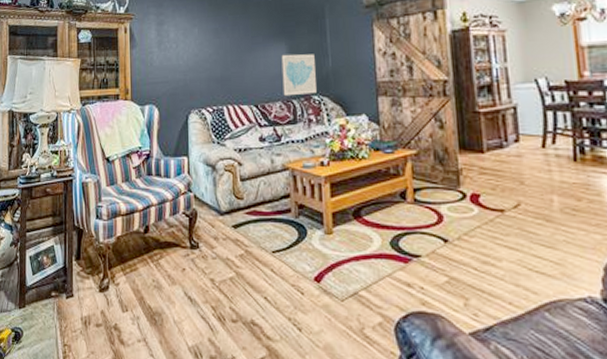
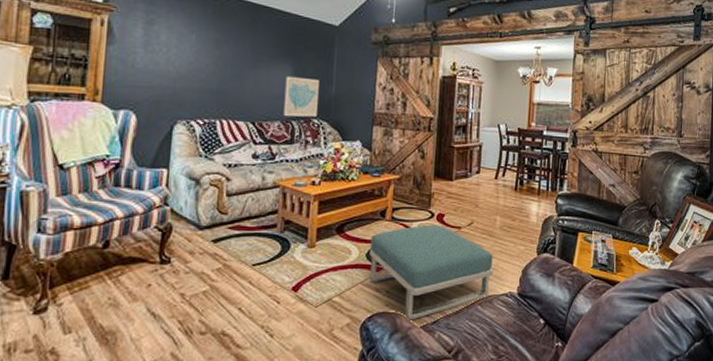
footstool: none [393,207,560,325] -> present [369,224,493,320]

